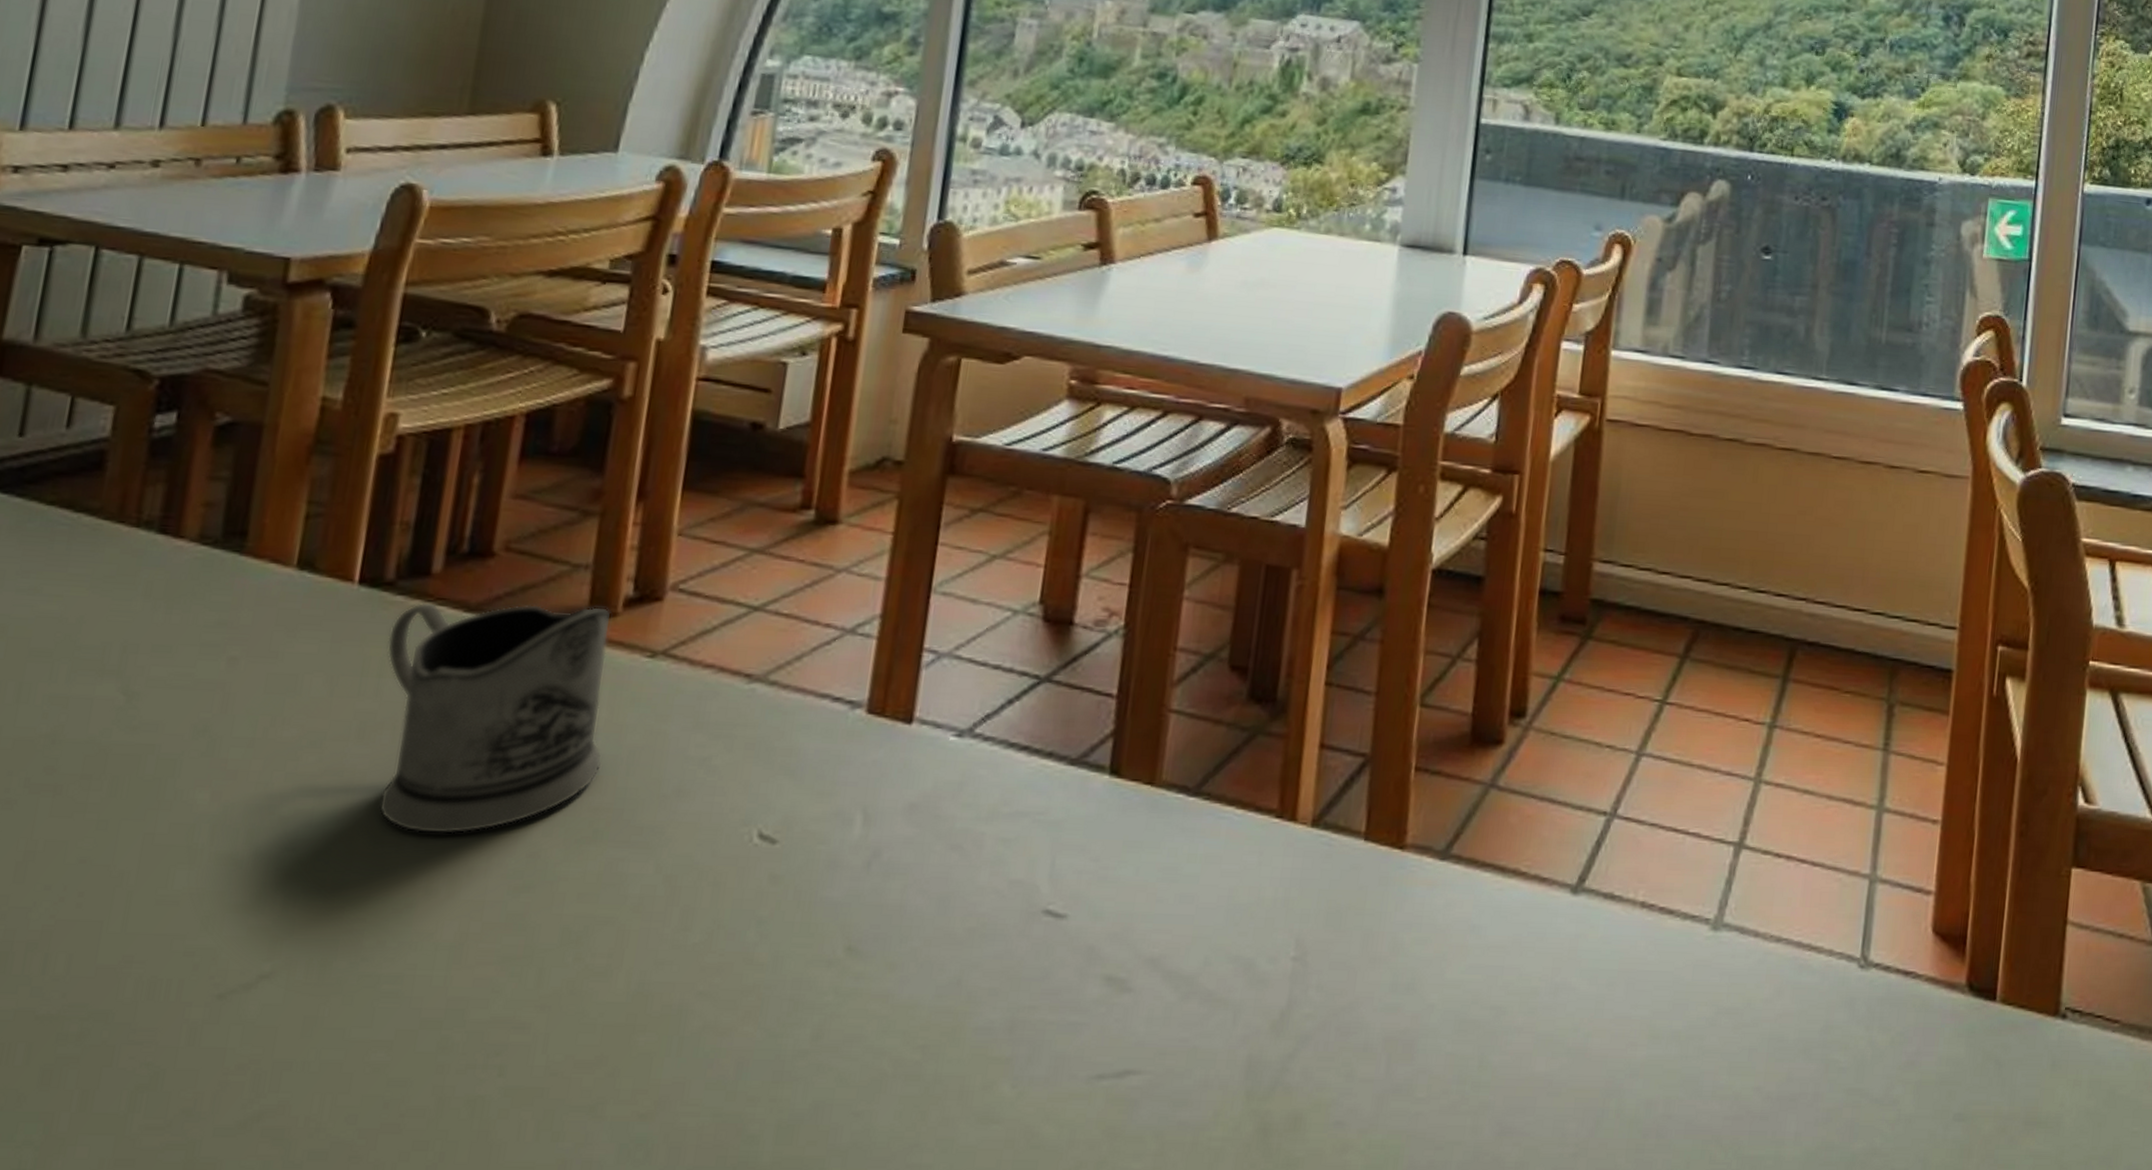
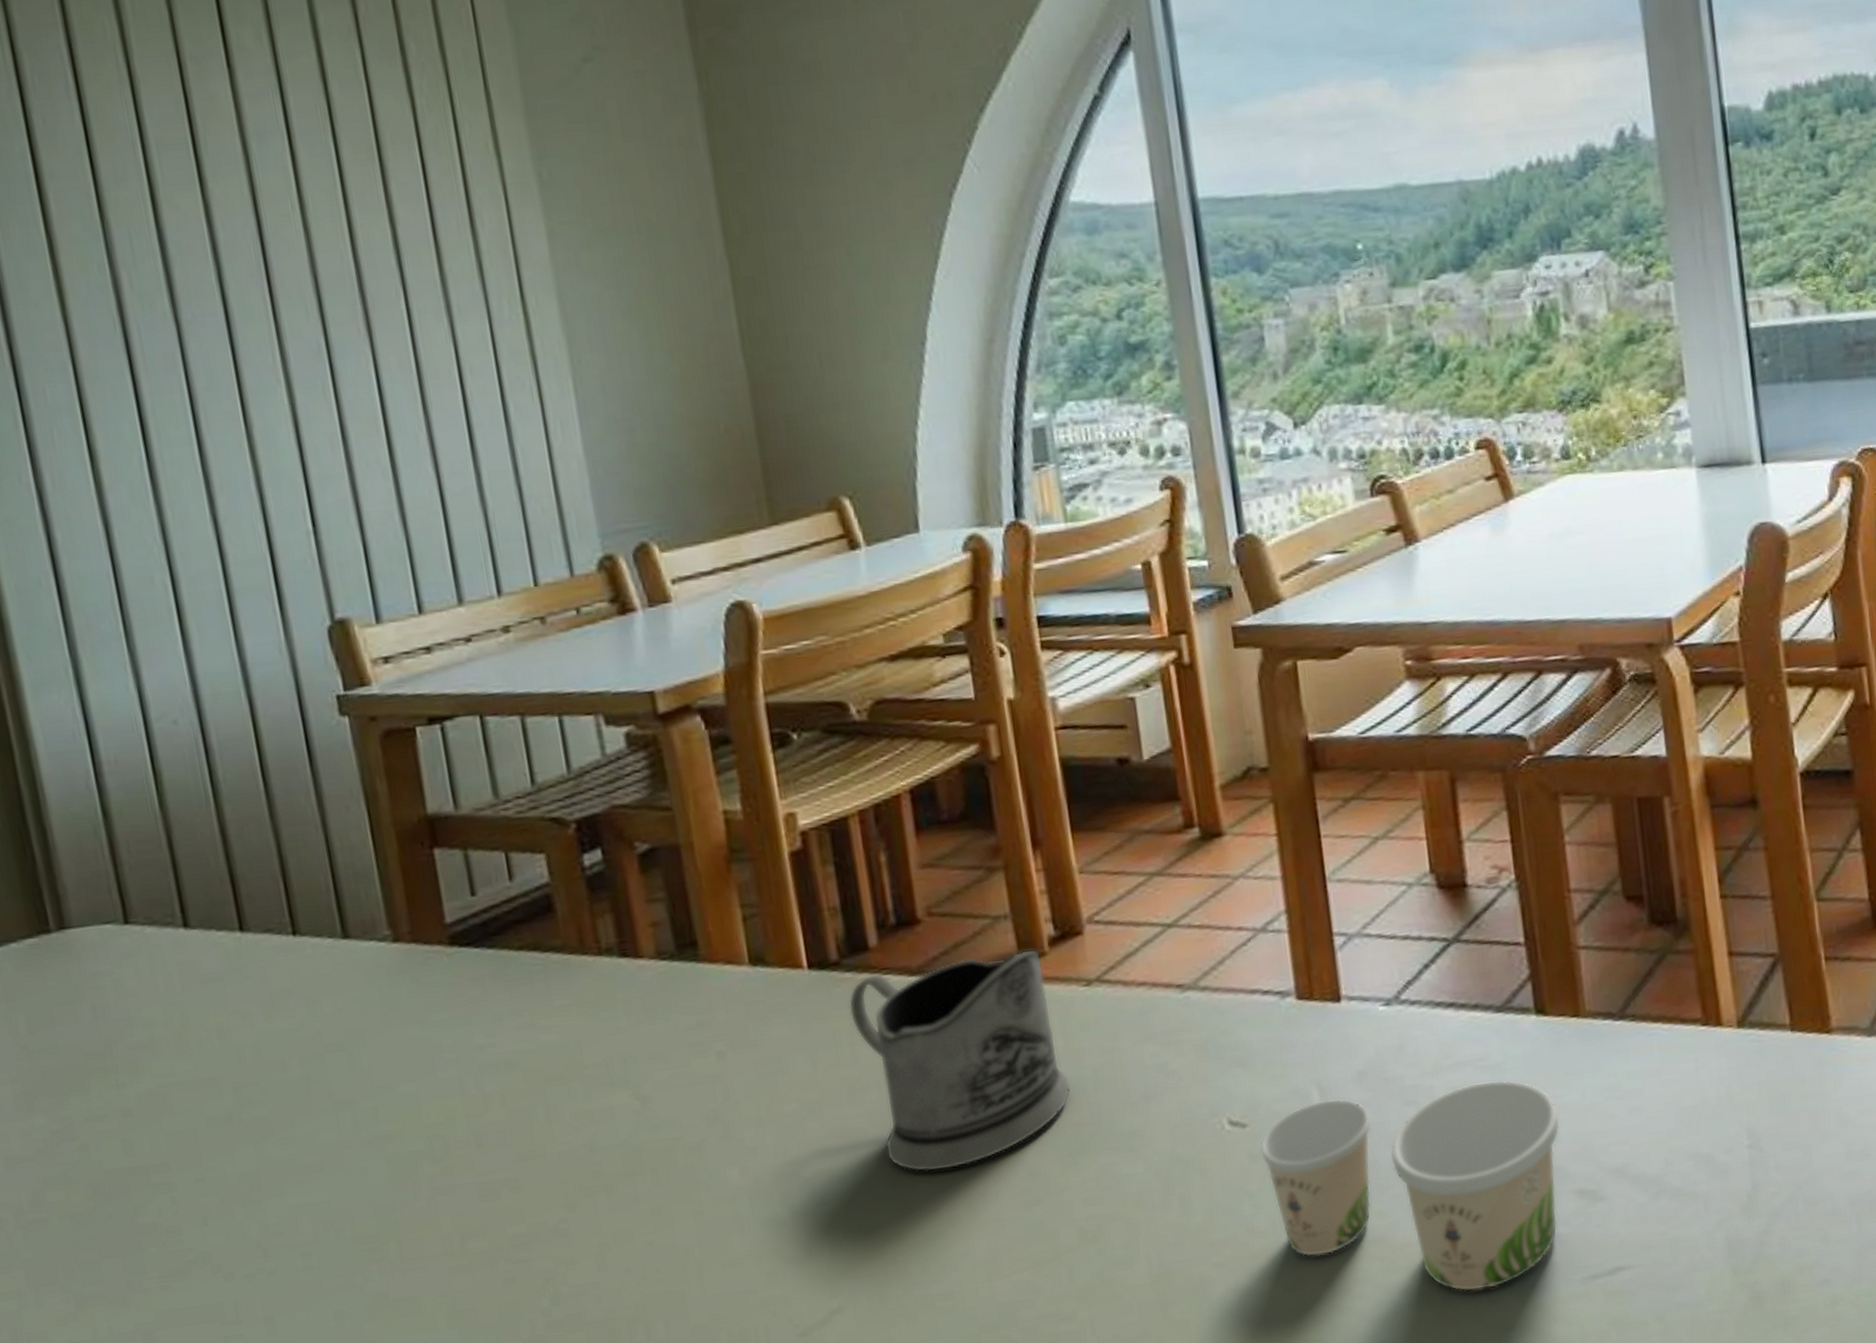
paper cup: none [782,828,1108,1072] -> present [1259,1079,1560,1292]

